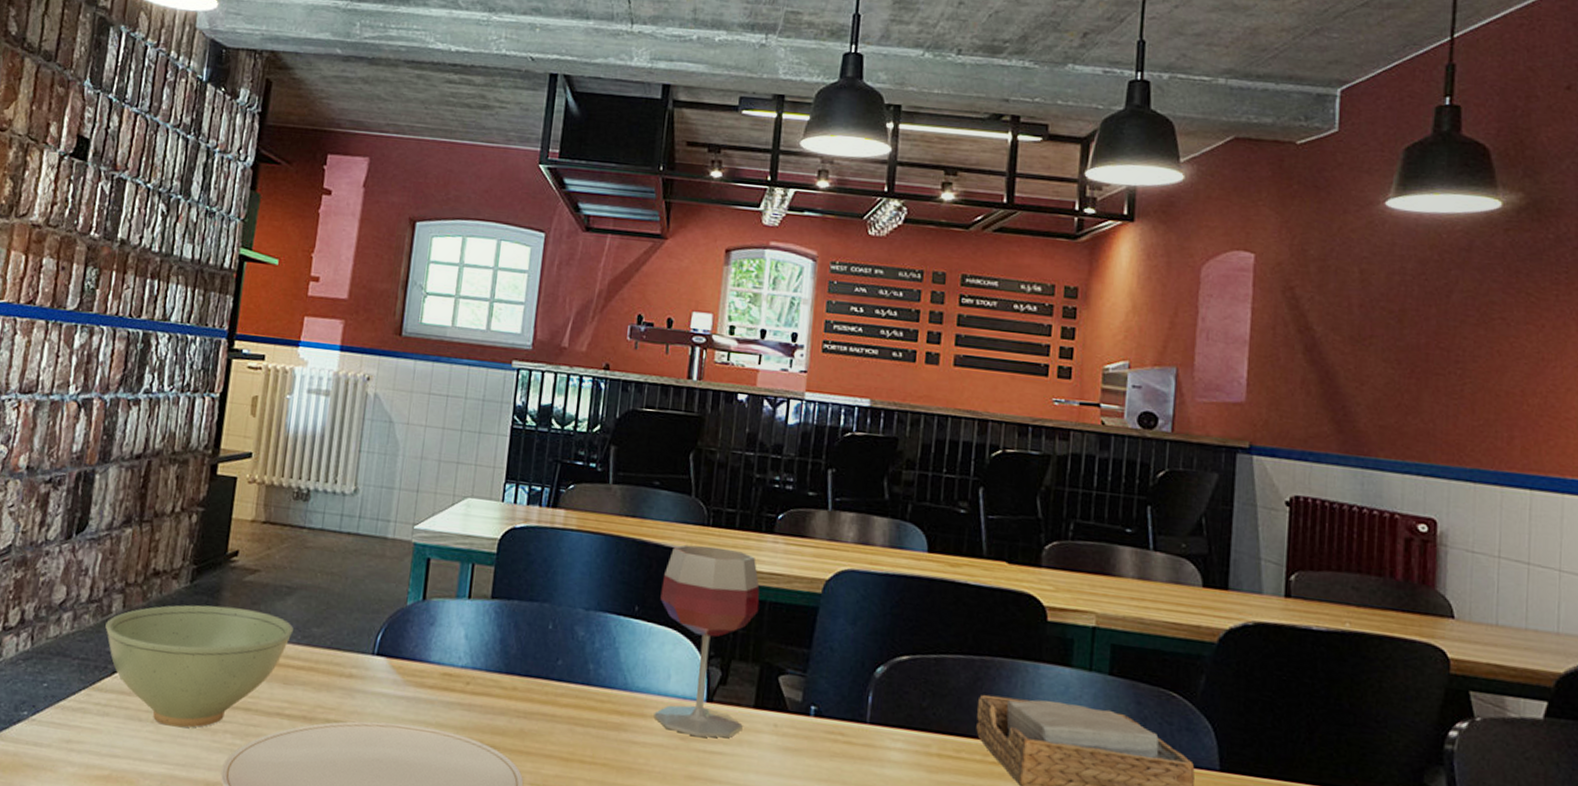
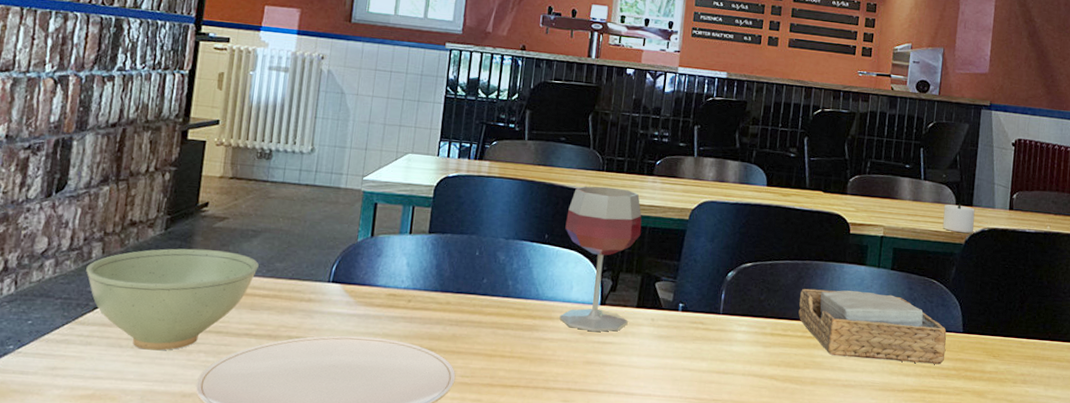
candle: none [1183,585,1232,629] -> present [942,203,975,234]

